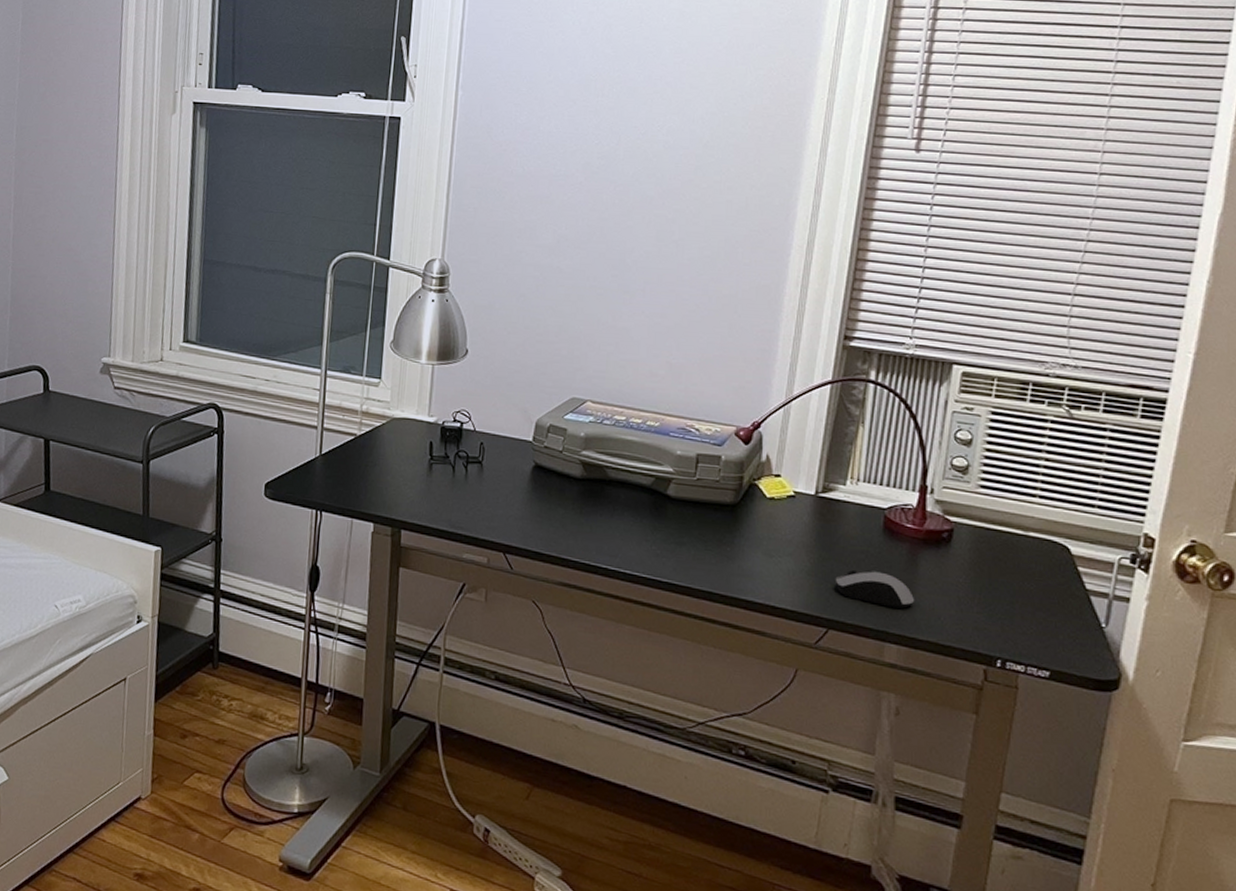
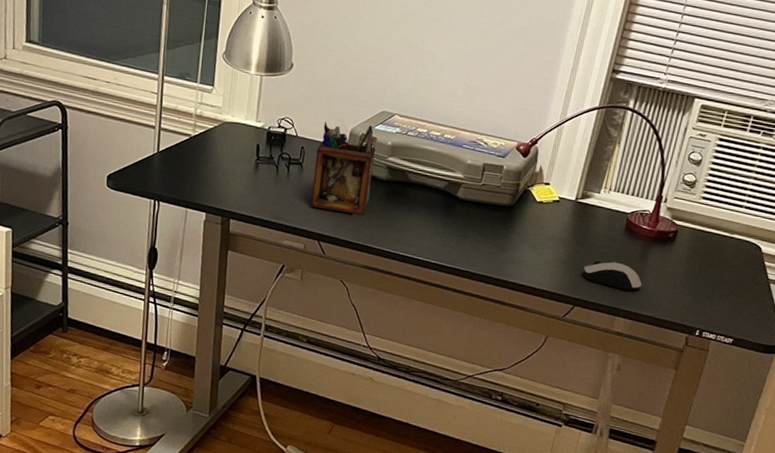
desk organizer: none [493,412,566,521] -> present [310,121,375,215]

